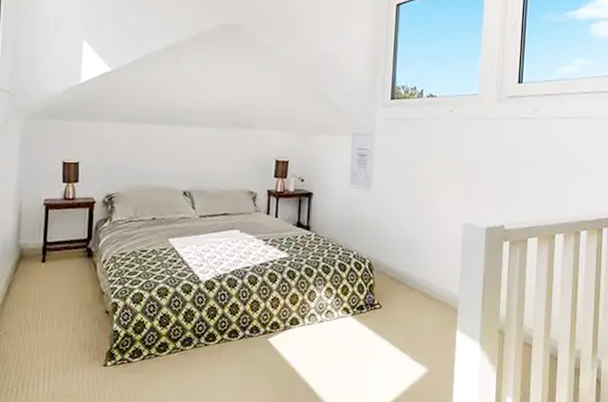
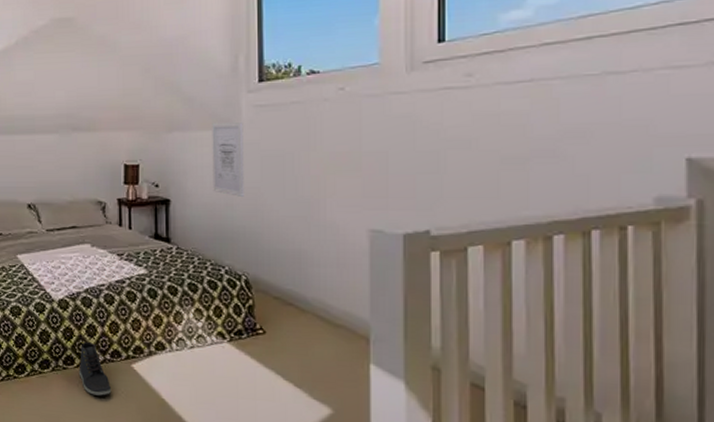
sneaker: none [219,319,249,369] -> present [78,341,112,396]

